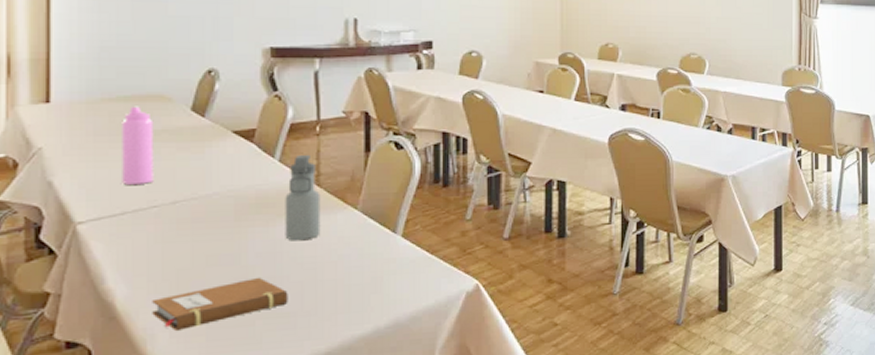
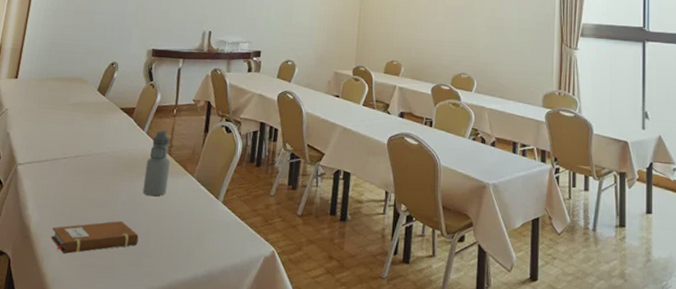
water bottle: present [122,106,154,185] -> none [49,84,74,141]

